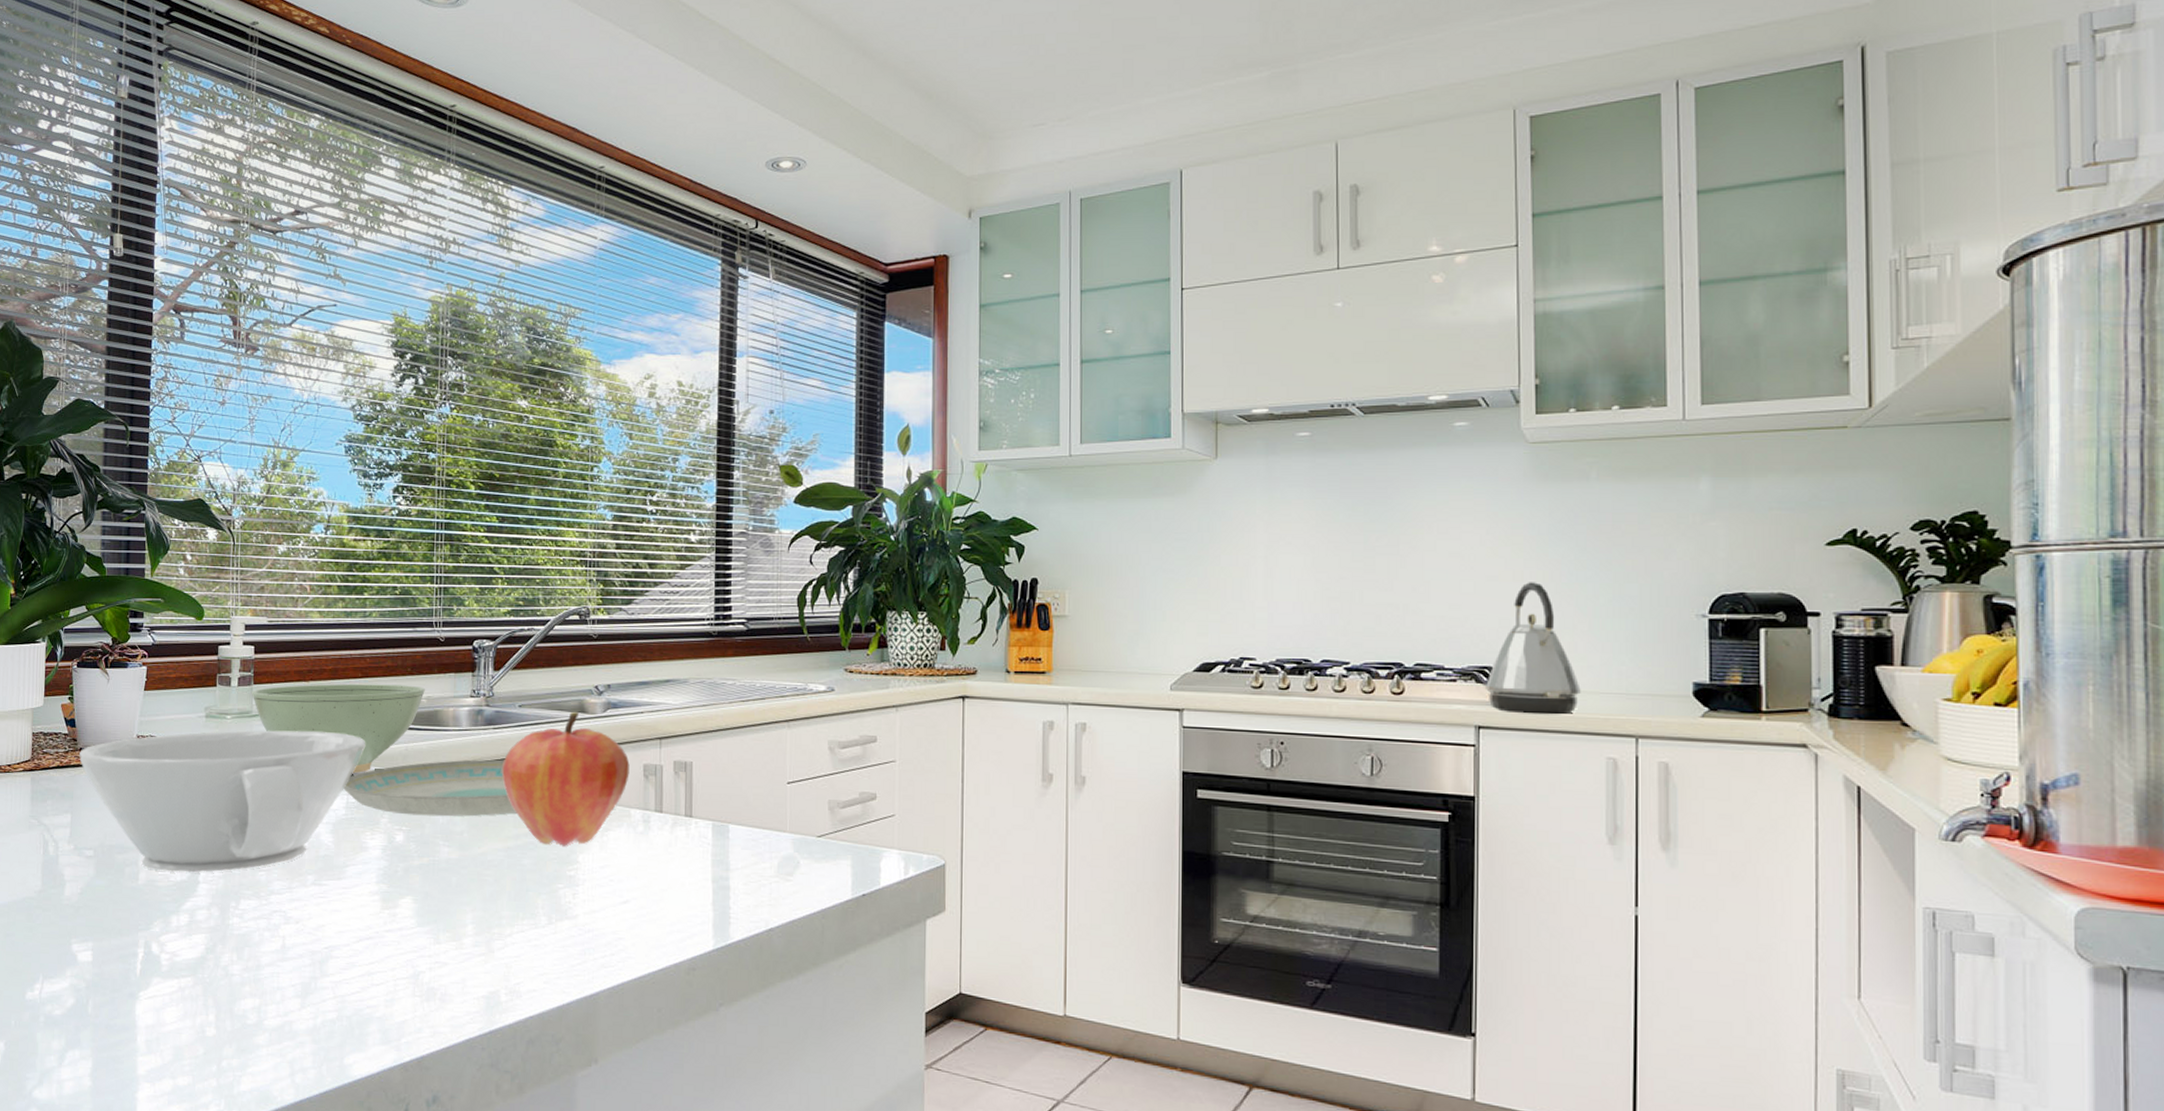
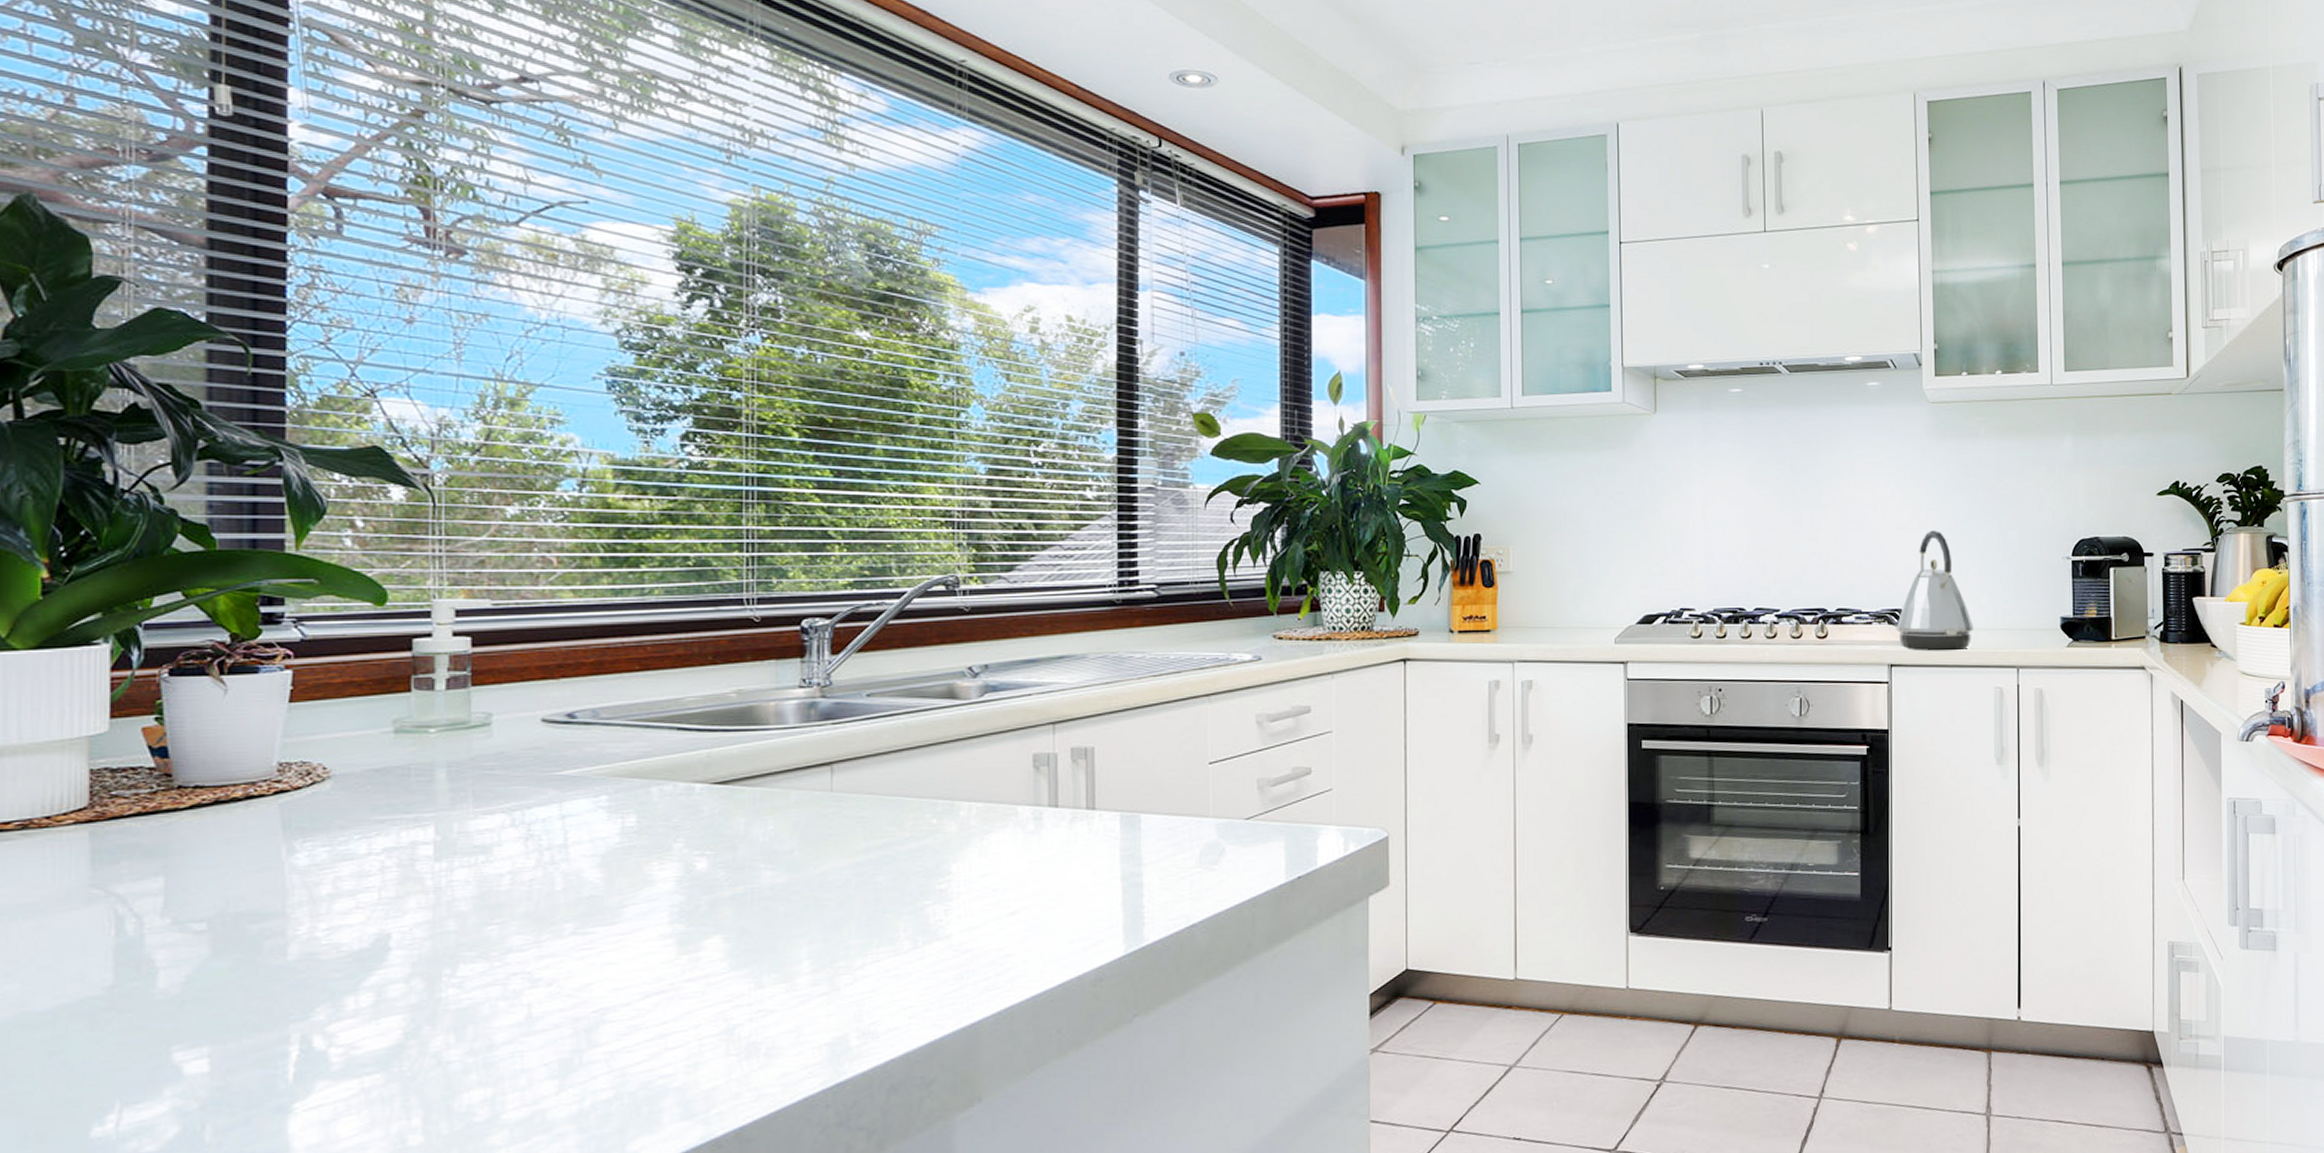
cup: present [79,730,366,873] -> none [177,741,649,940]
bowl: present [251,683,425,773] -> none [467,677,734,790]
plate: present [343,759,517,817] -> none [616,760,867,836]
fruit: present [502,711,630,846] -> none [846,697,1015,856]

